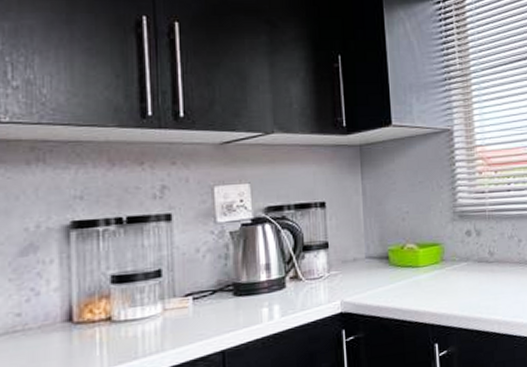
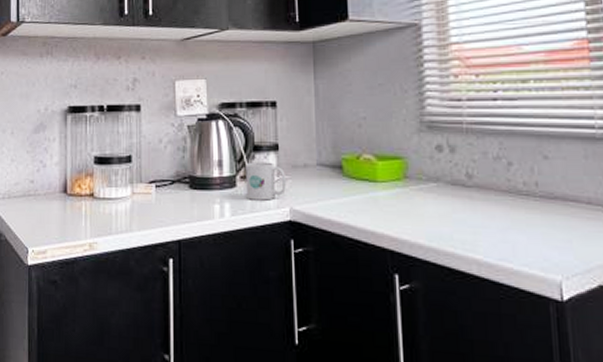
mug: none [295,260,336,299] -> present [246,162,286,201]

